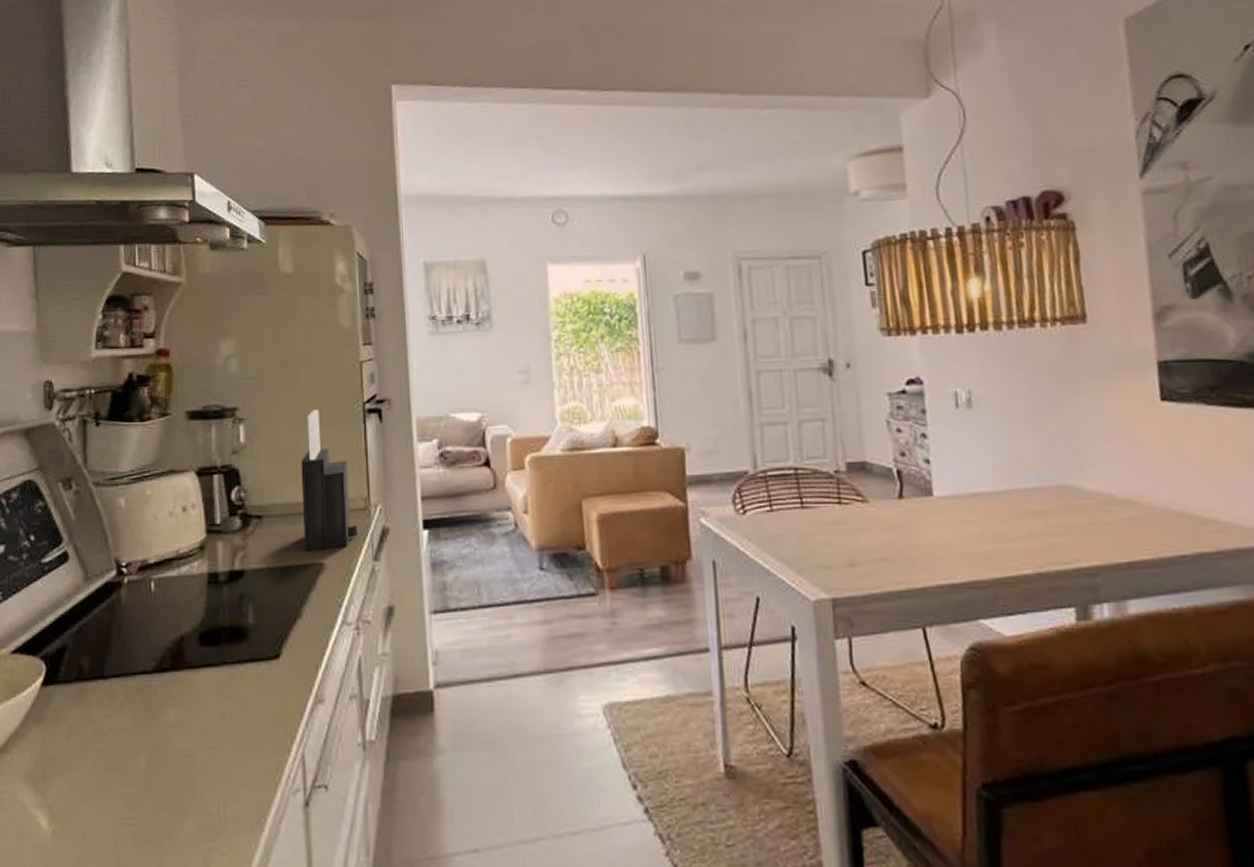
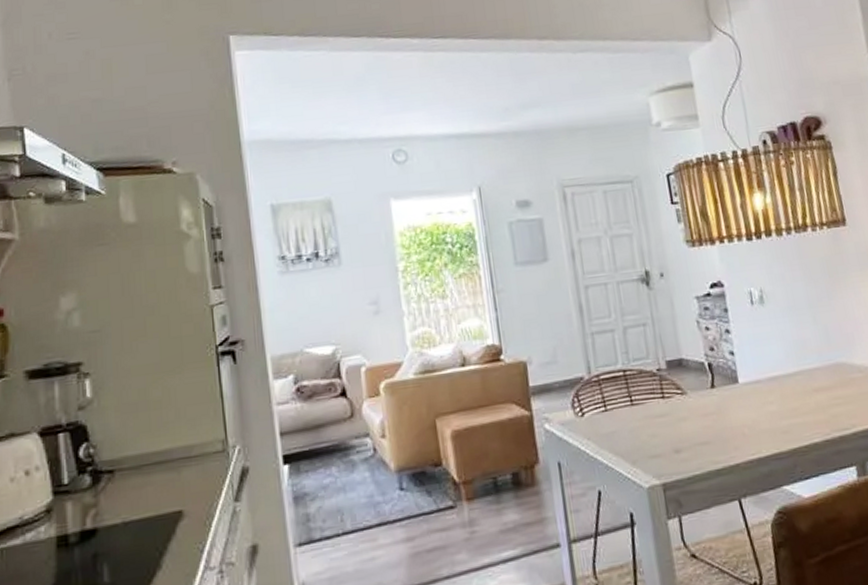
knife block: present [301,409,357,551] -> none [153,356,216,501]

